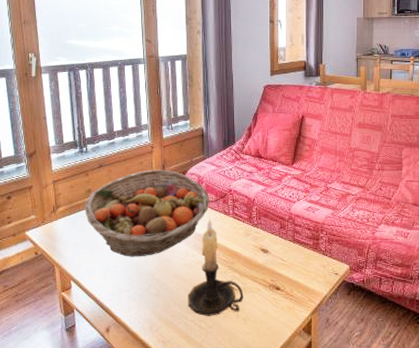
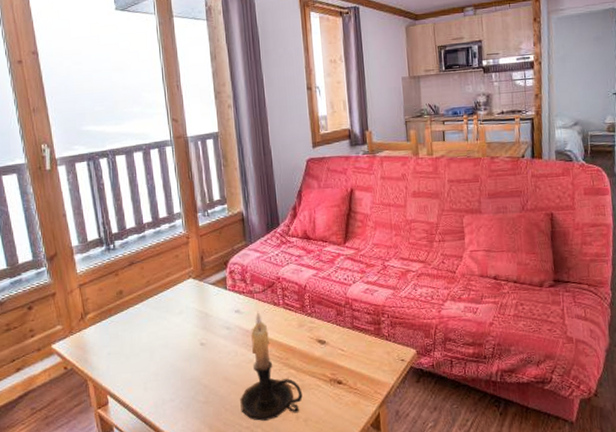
fruit basket: present [84,169,210,257] -> none [116,261,257,363]

